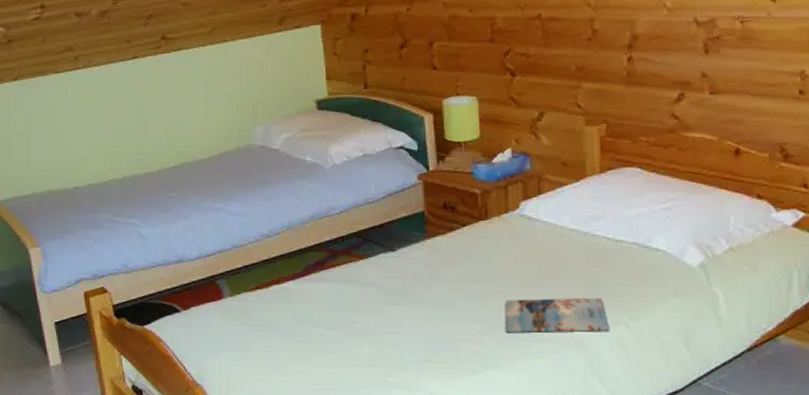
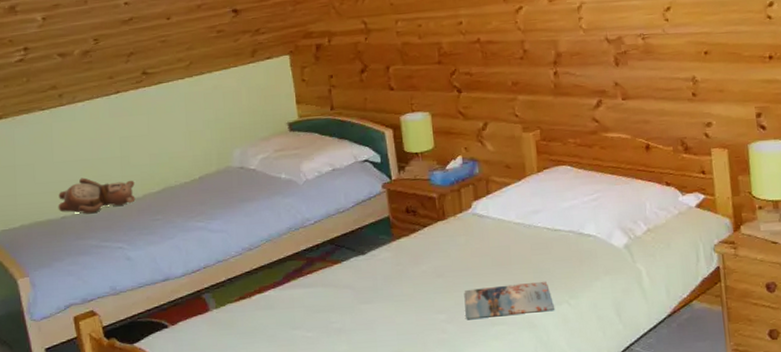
teddy bear: none [71,147,150,186] -> present [58,177,136,214]

